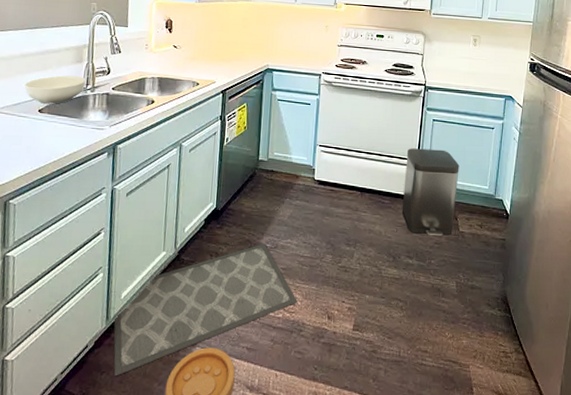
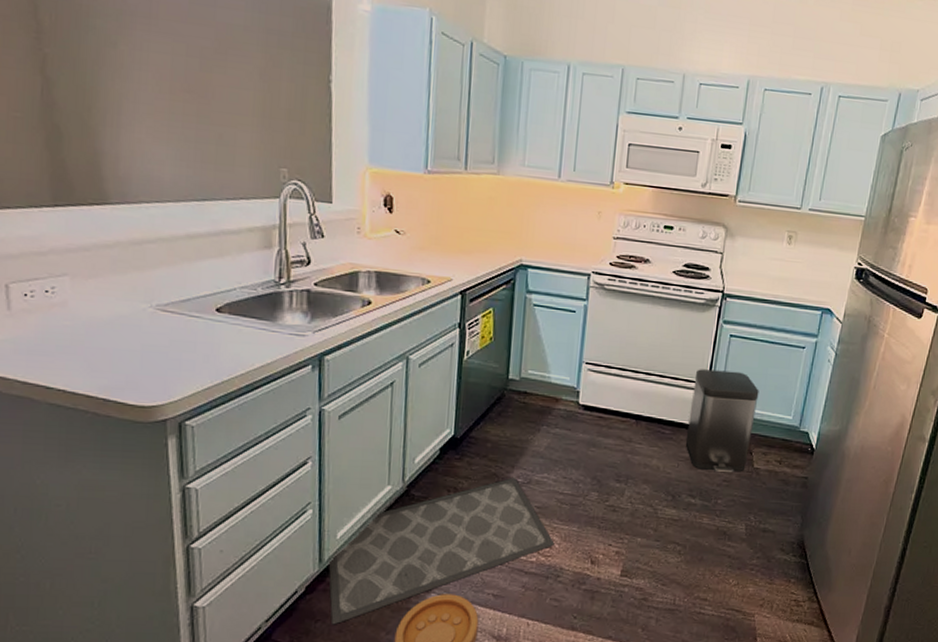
bowl: present [24,75,87,104] -> none [194,264,279,302]

